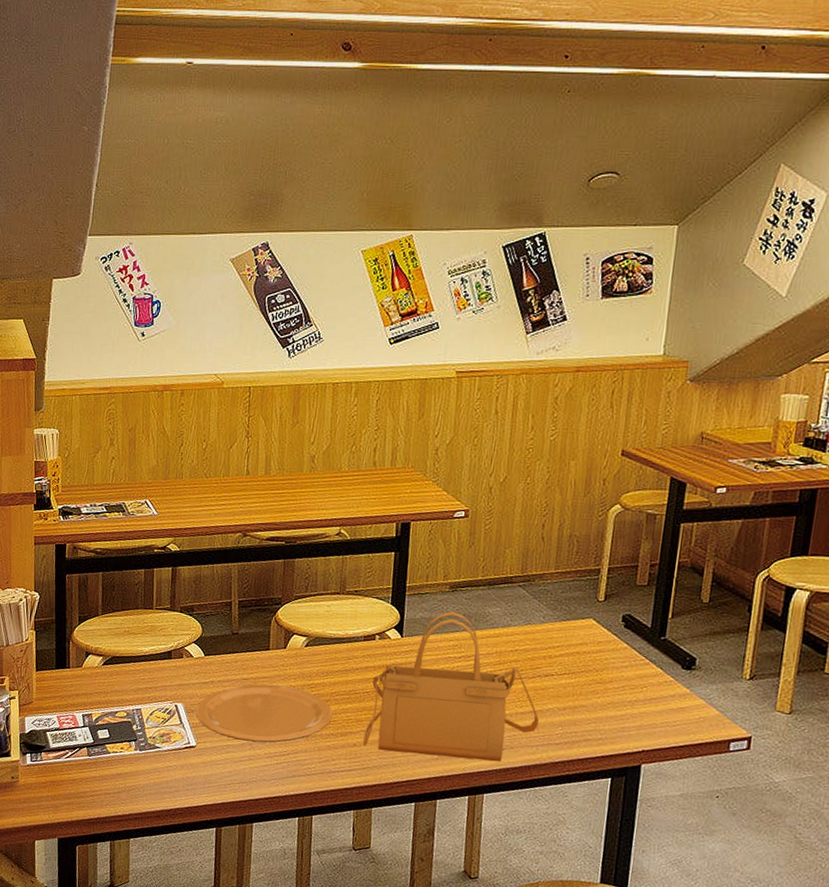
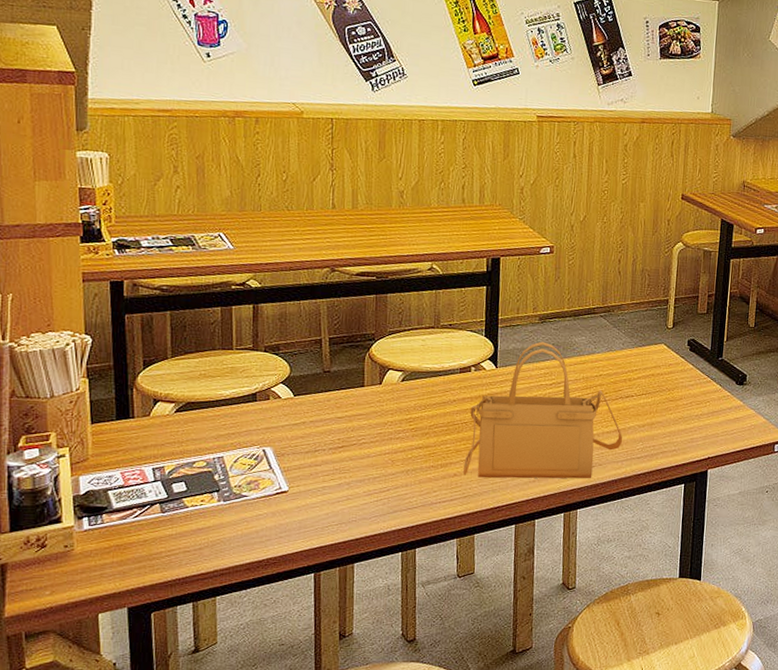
plate: present [196,684,333,743] -> none [286,421,432,481]

